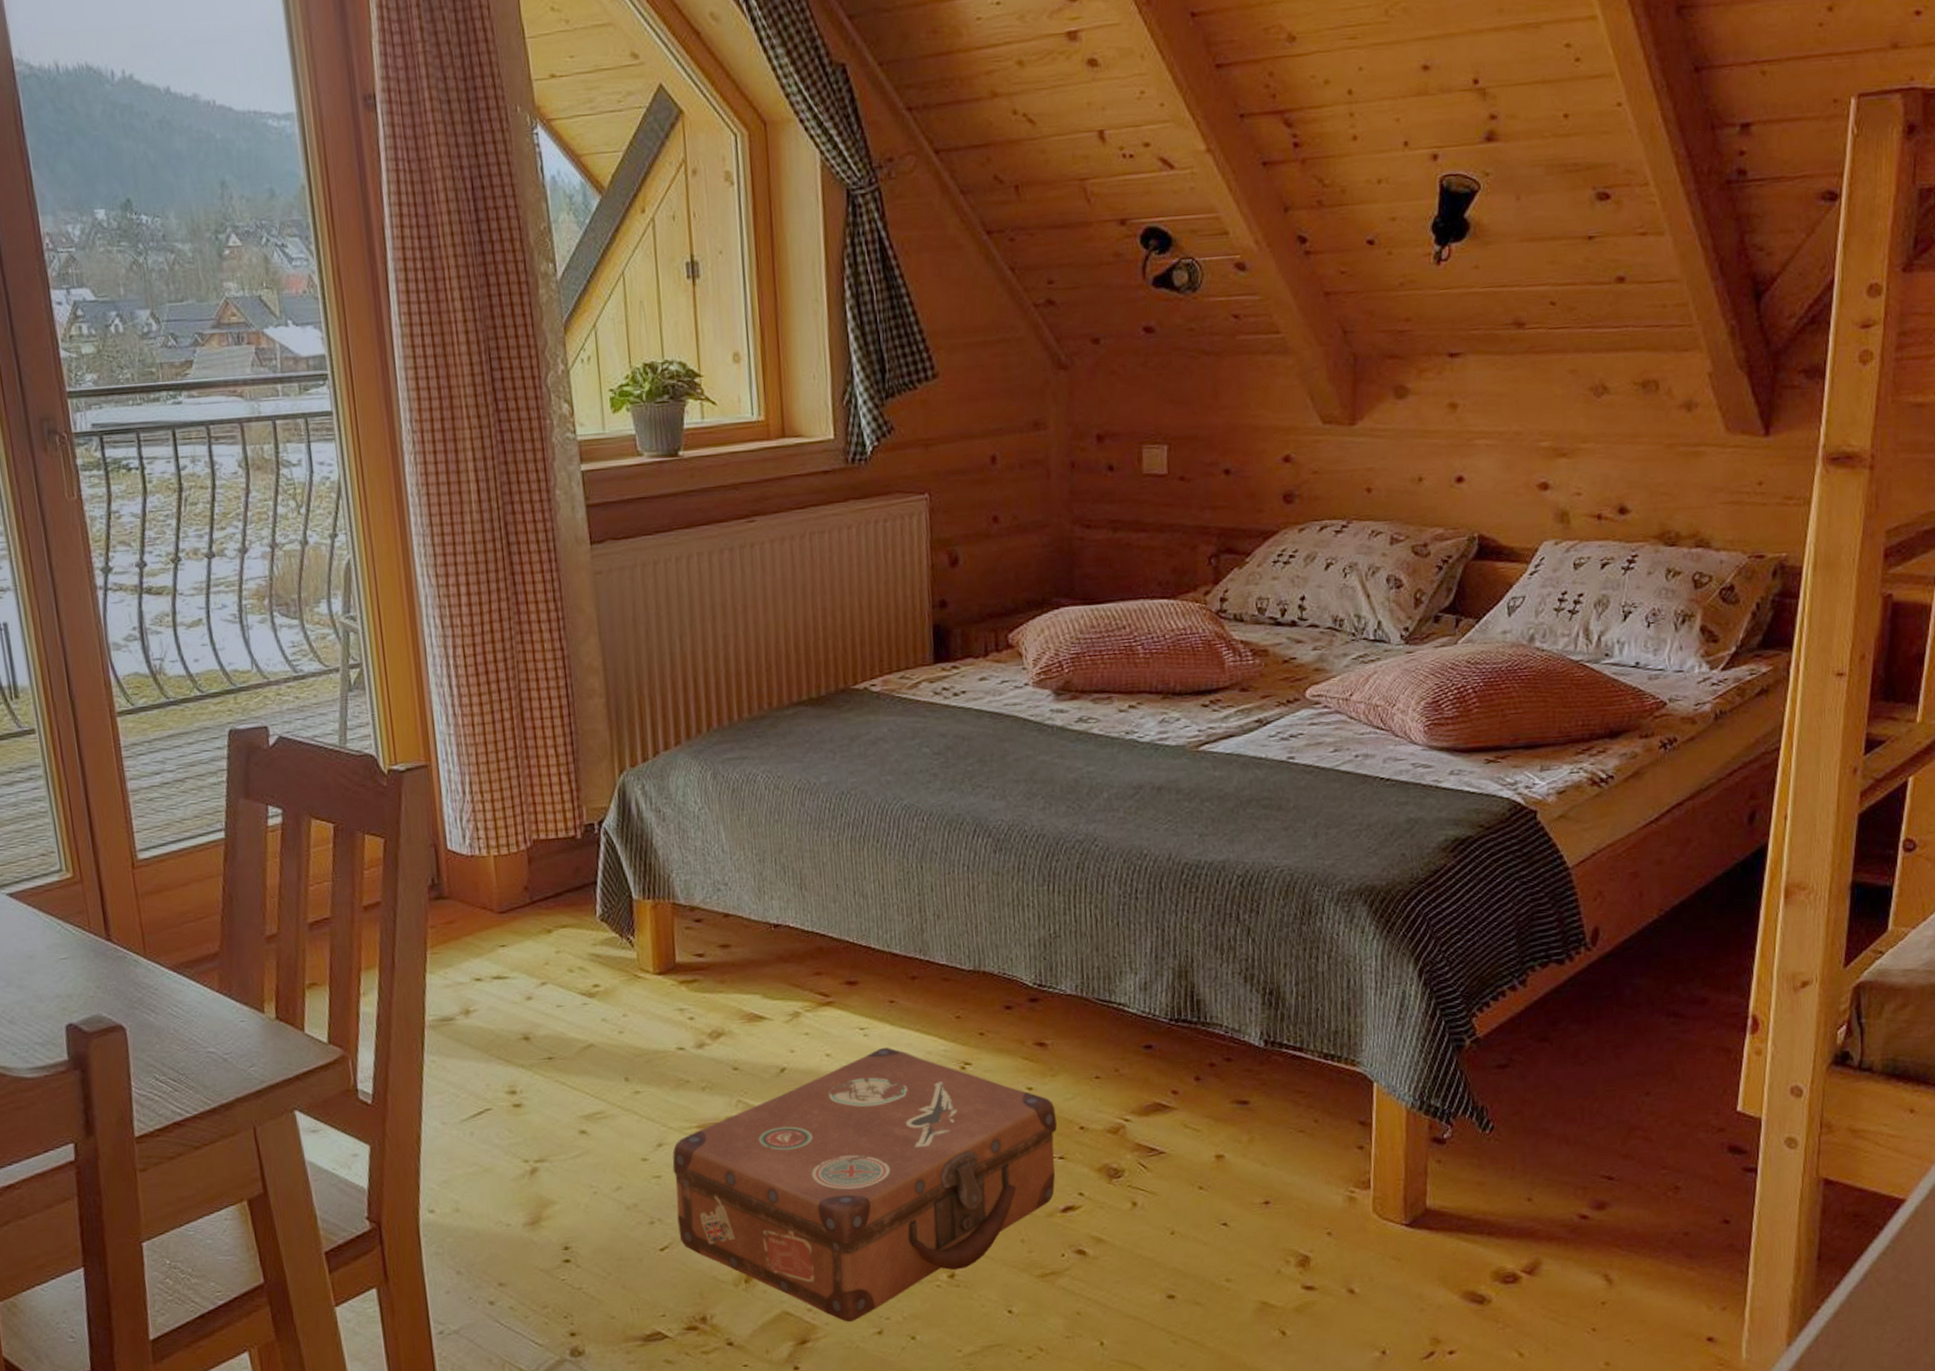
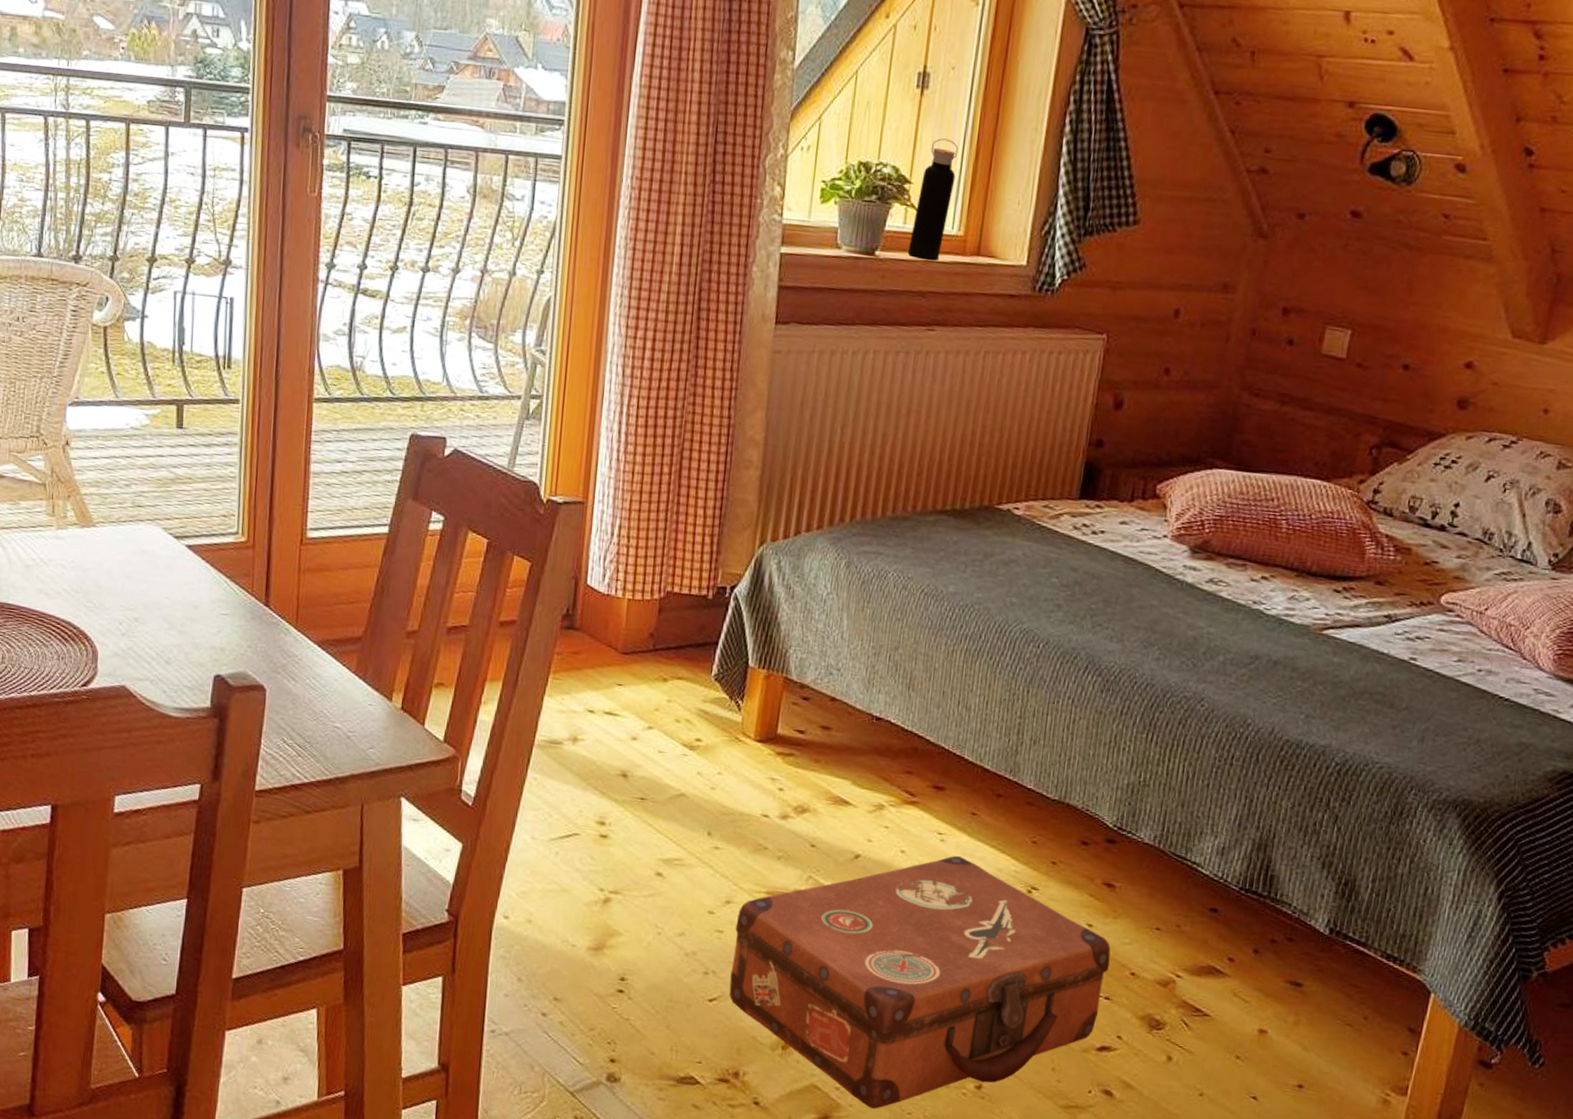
water bottle: none [711,325,746,452] -> present [907,138,959,261]

